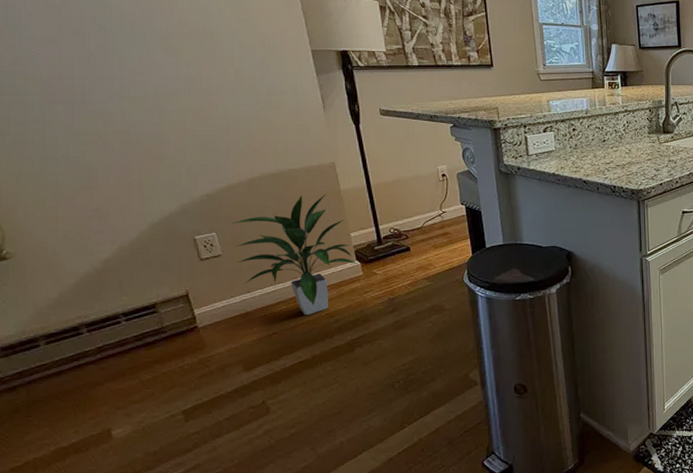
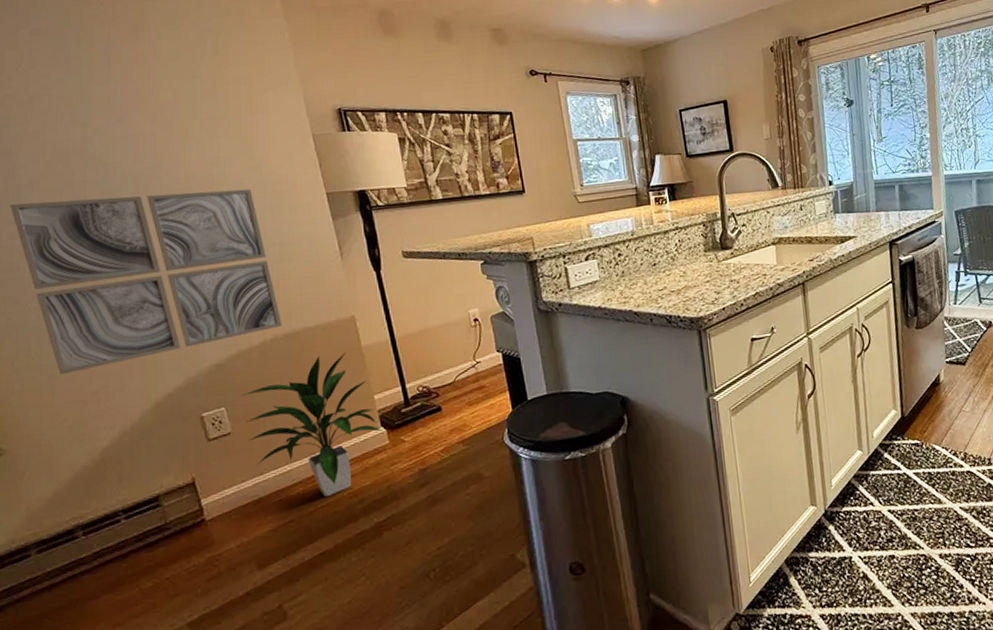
wall art: none [11,33,269,192] -> present [10,188,282,375]

